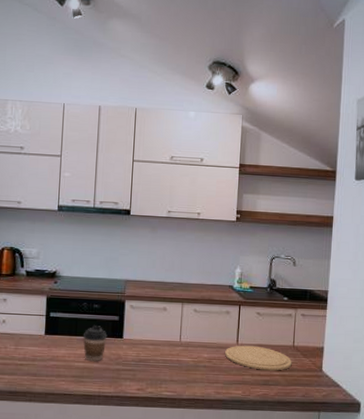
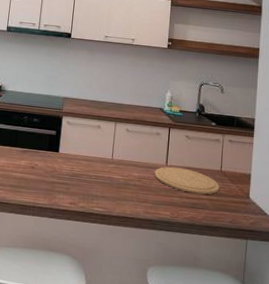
coffee cup: present [83,325,107,362] -> none [22,138,45,173]

